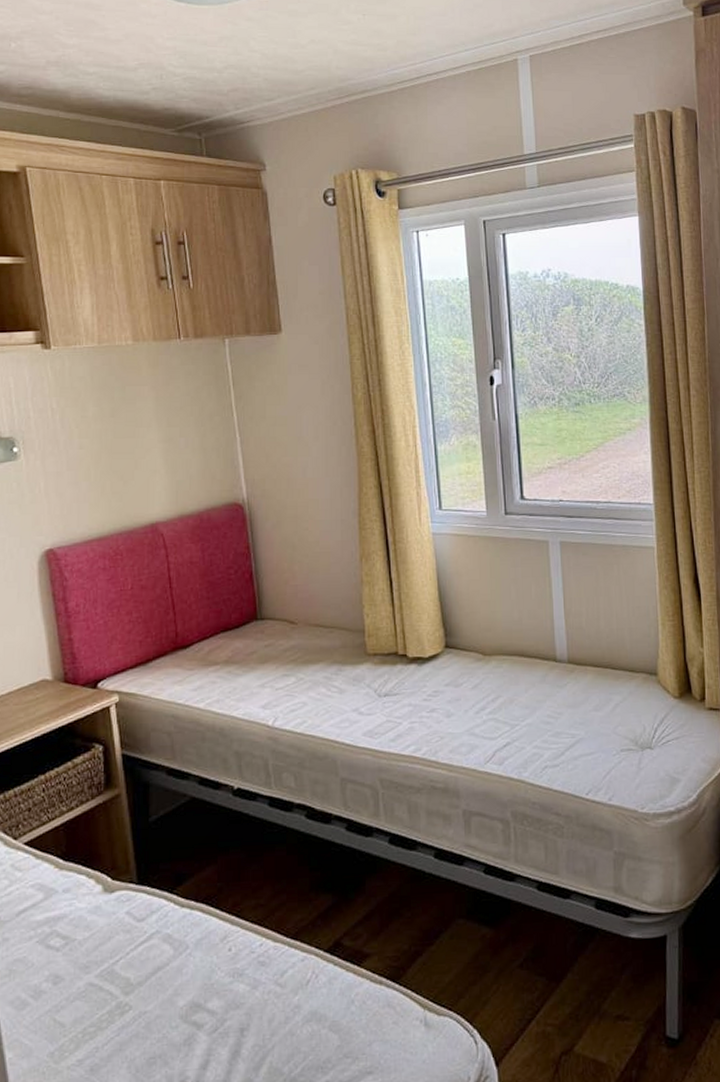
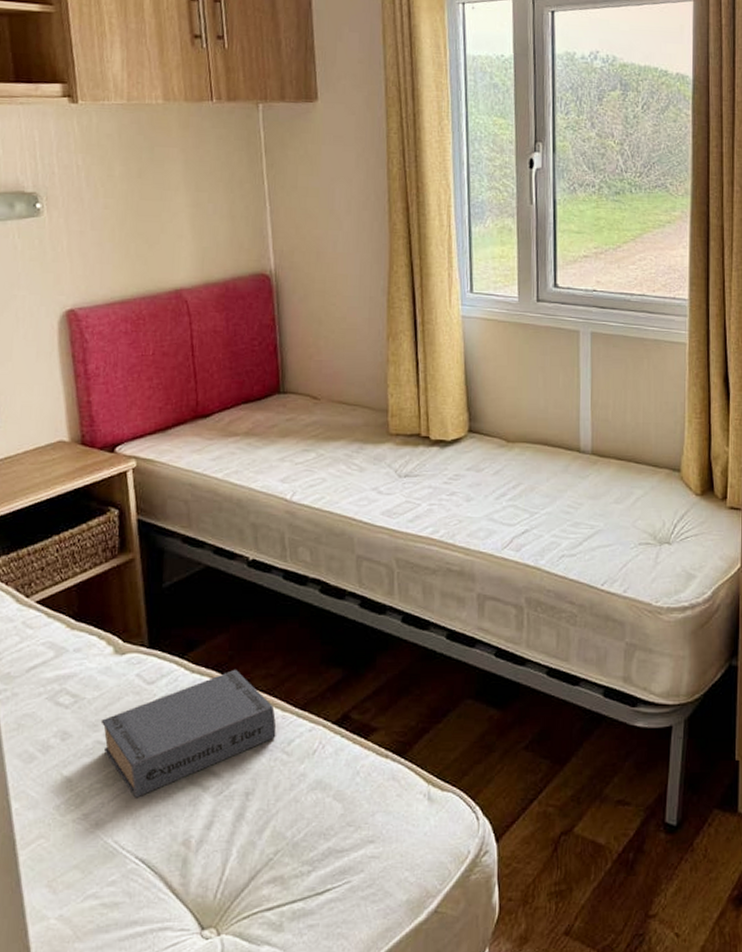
book: none [92,901,269,1041] -> present [100,669,277,798]

